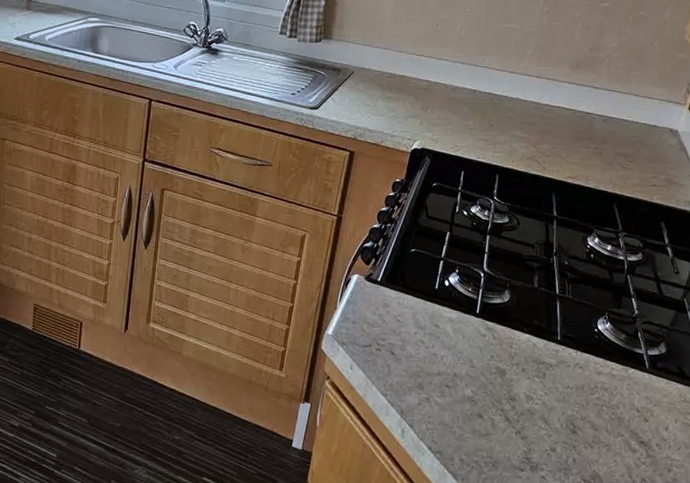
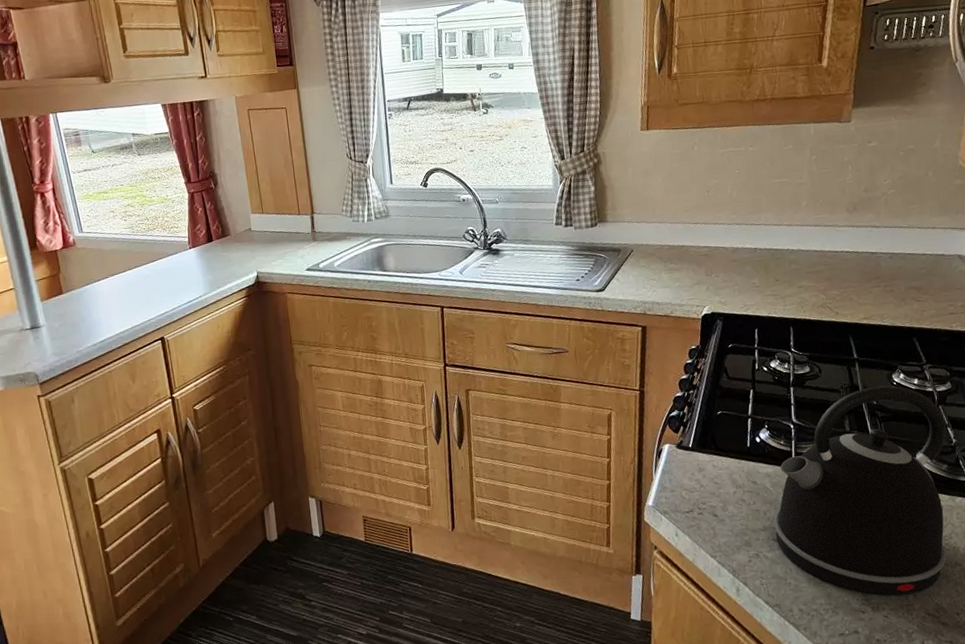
kettle: none [448,246,631,458] -> present [774,385,947,596]

